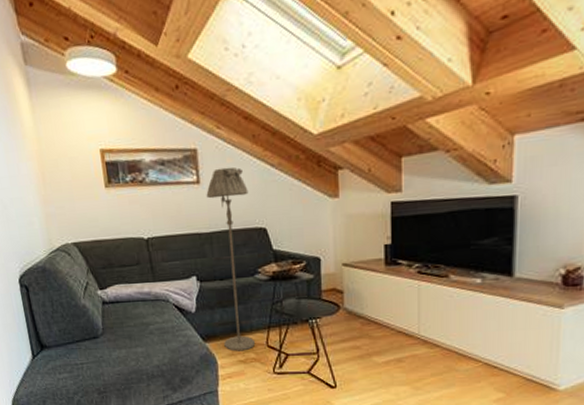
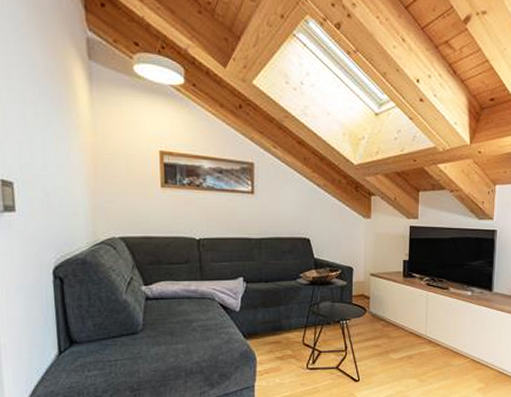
floor lamp: present [206,166,255,352] -> none [259,182,297,349]

